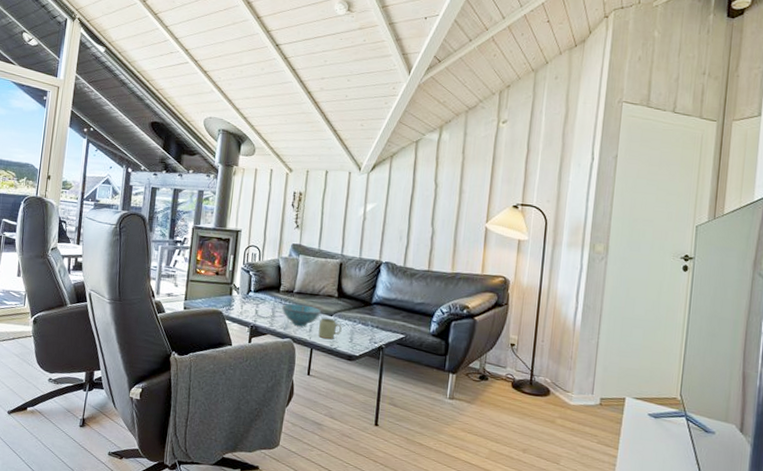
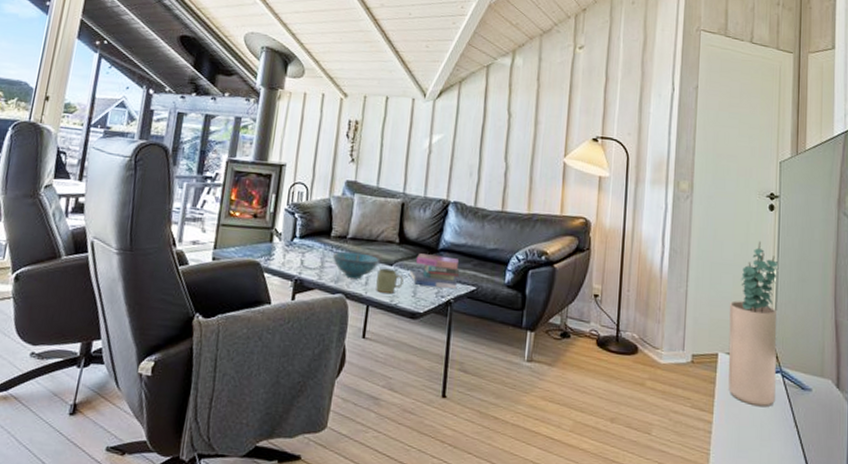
books: none [347,306,391,337] -> present [410,253,460,290]
vase: none [634,298,688,446] -> present [728,240,778,407]

